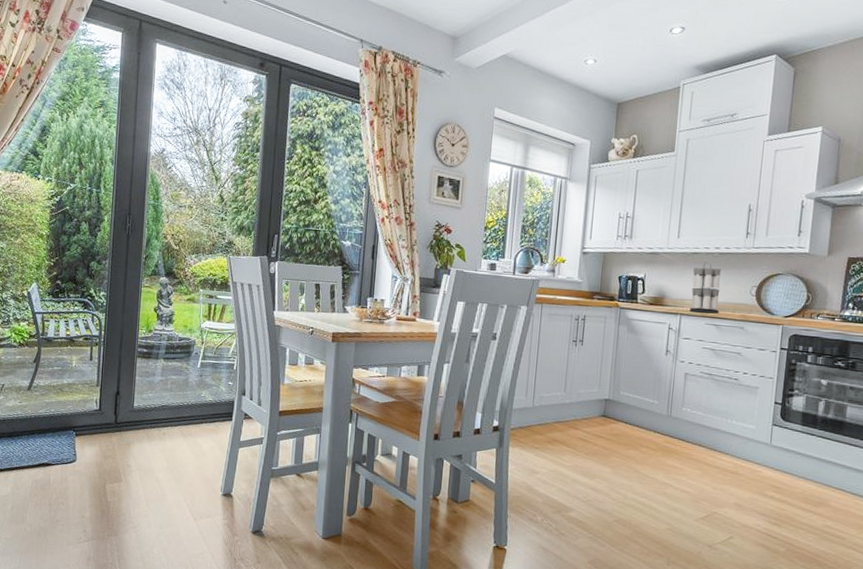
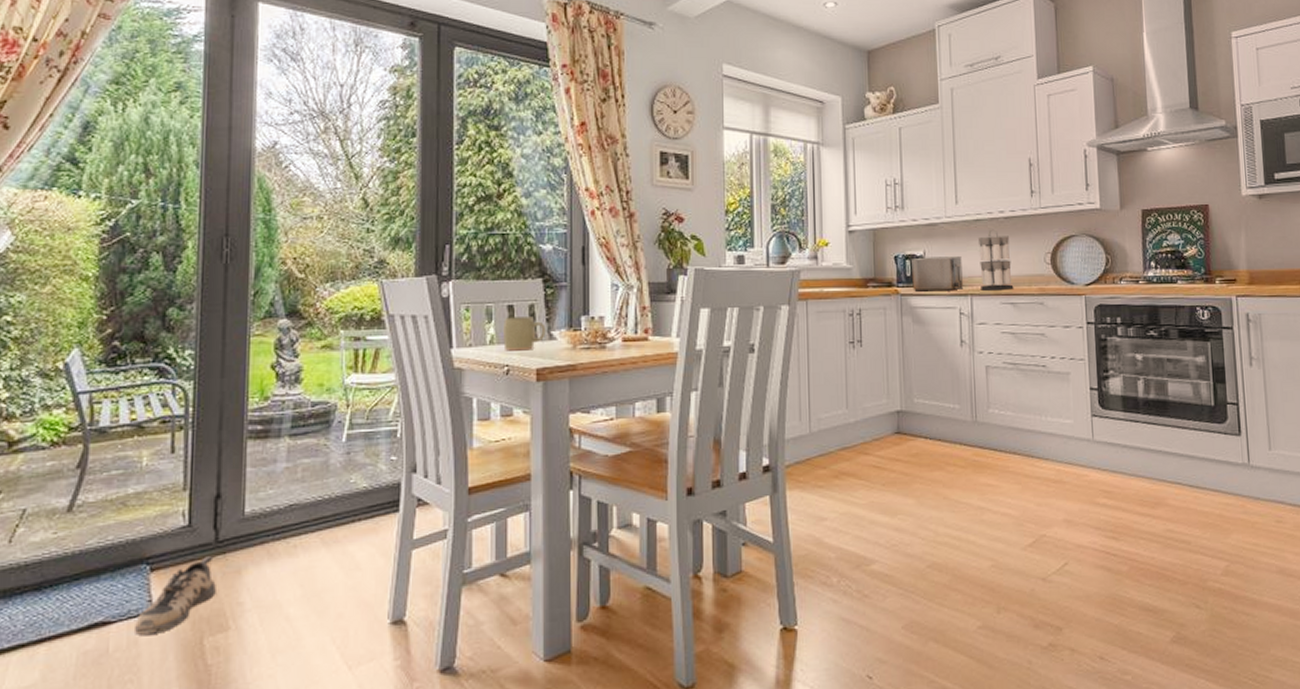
shoe: none [65,432,115,477] -> present [135,556,216,636]
mug: none [310,292,342,319] -> present [503,317,546,351]
toaster: none [631,279,677,310] -> present [910,256,964,292]

